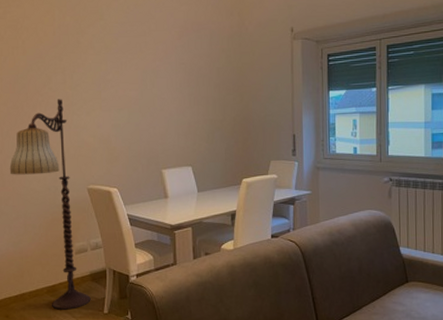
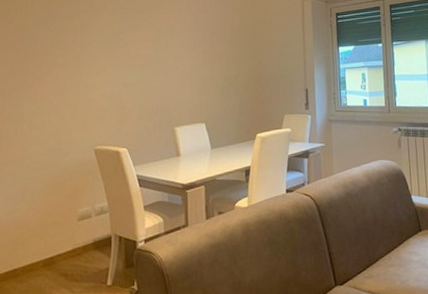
floor lamp: present [9,99,91,310] -> none [9,58,93,285]

